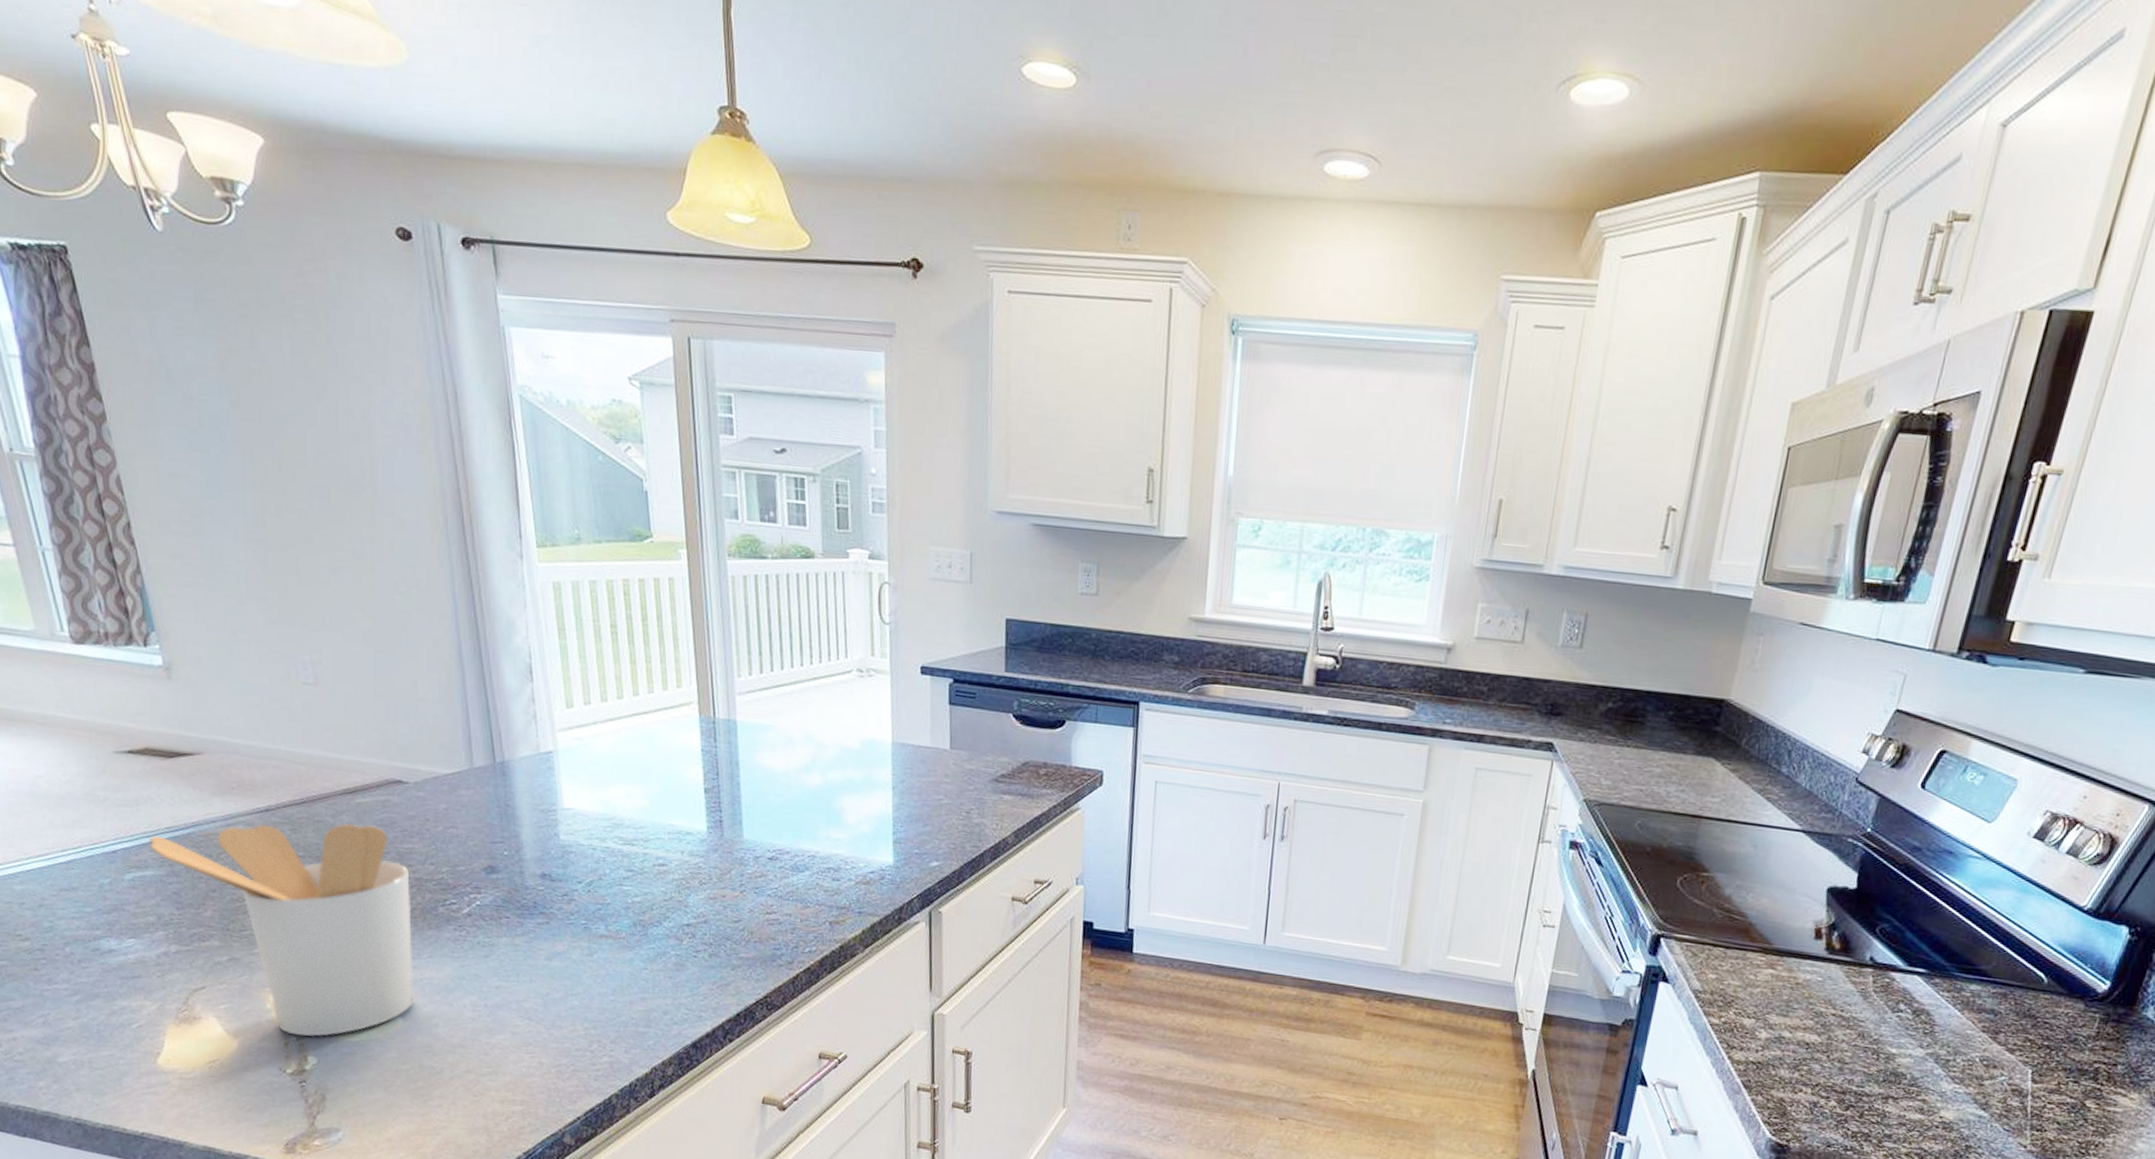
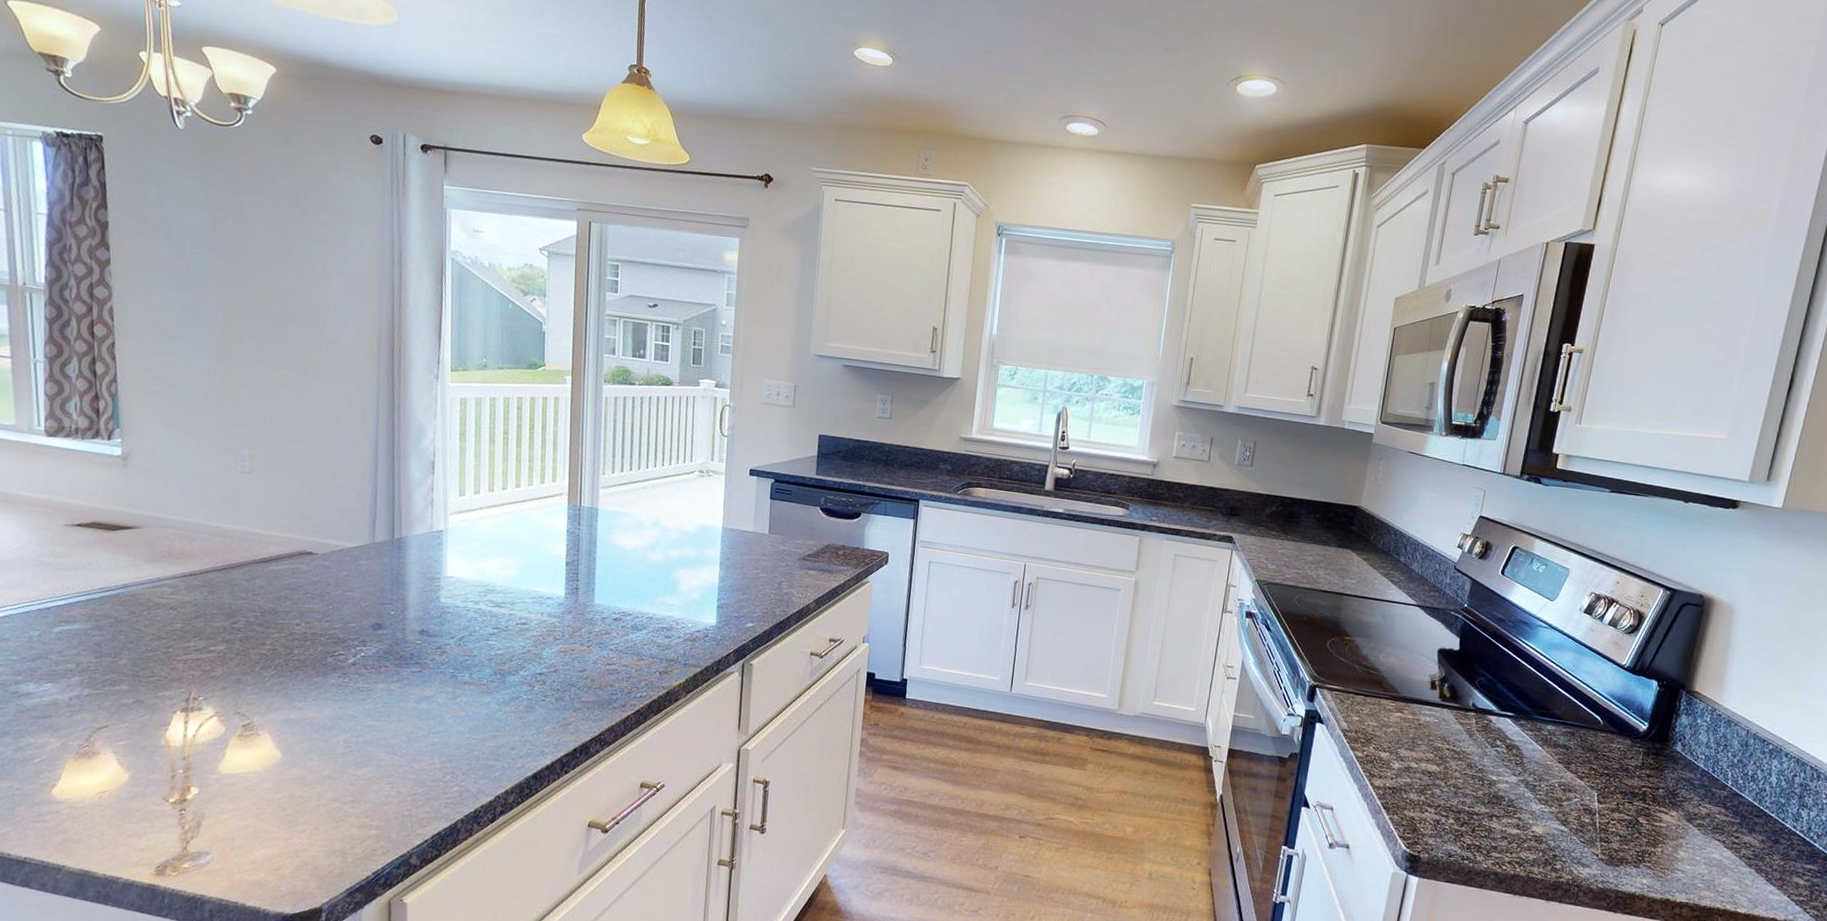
utensil holder: present [149,823,414,1037] -> none [80,586,306,770]

